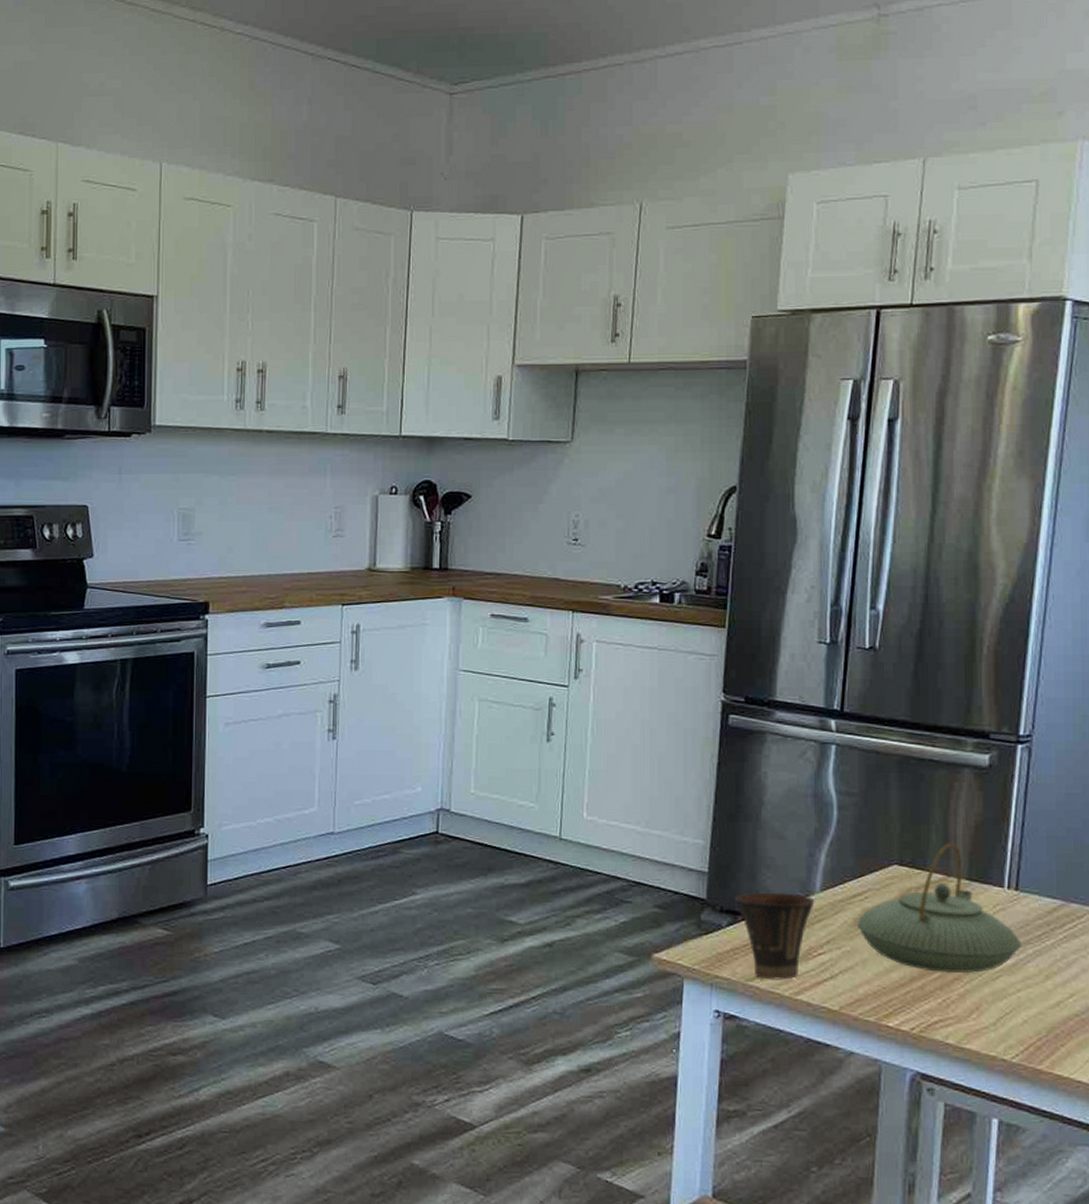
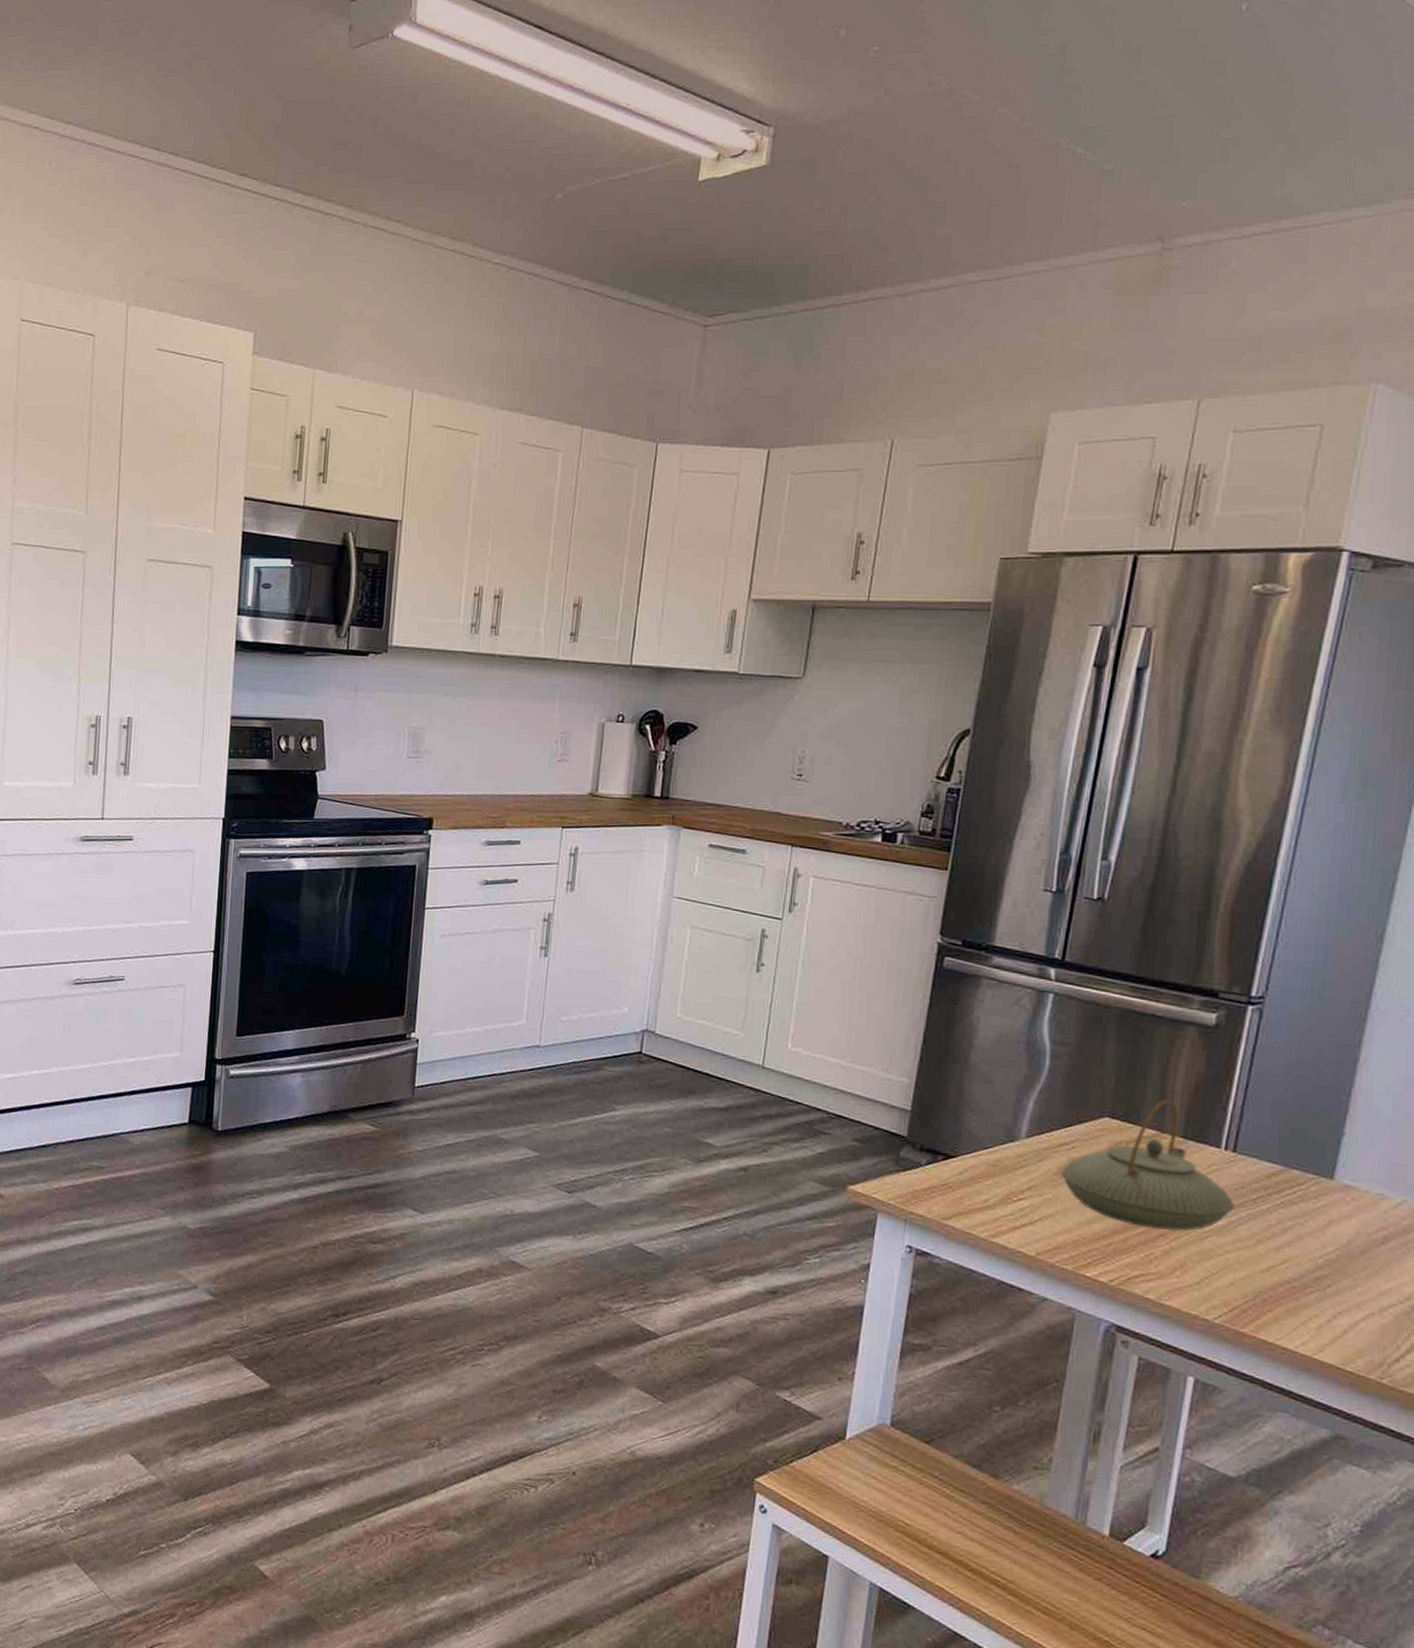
cup: present [734,892,815,980] -> none [935,1134,1019,1222]

